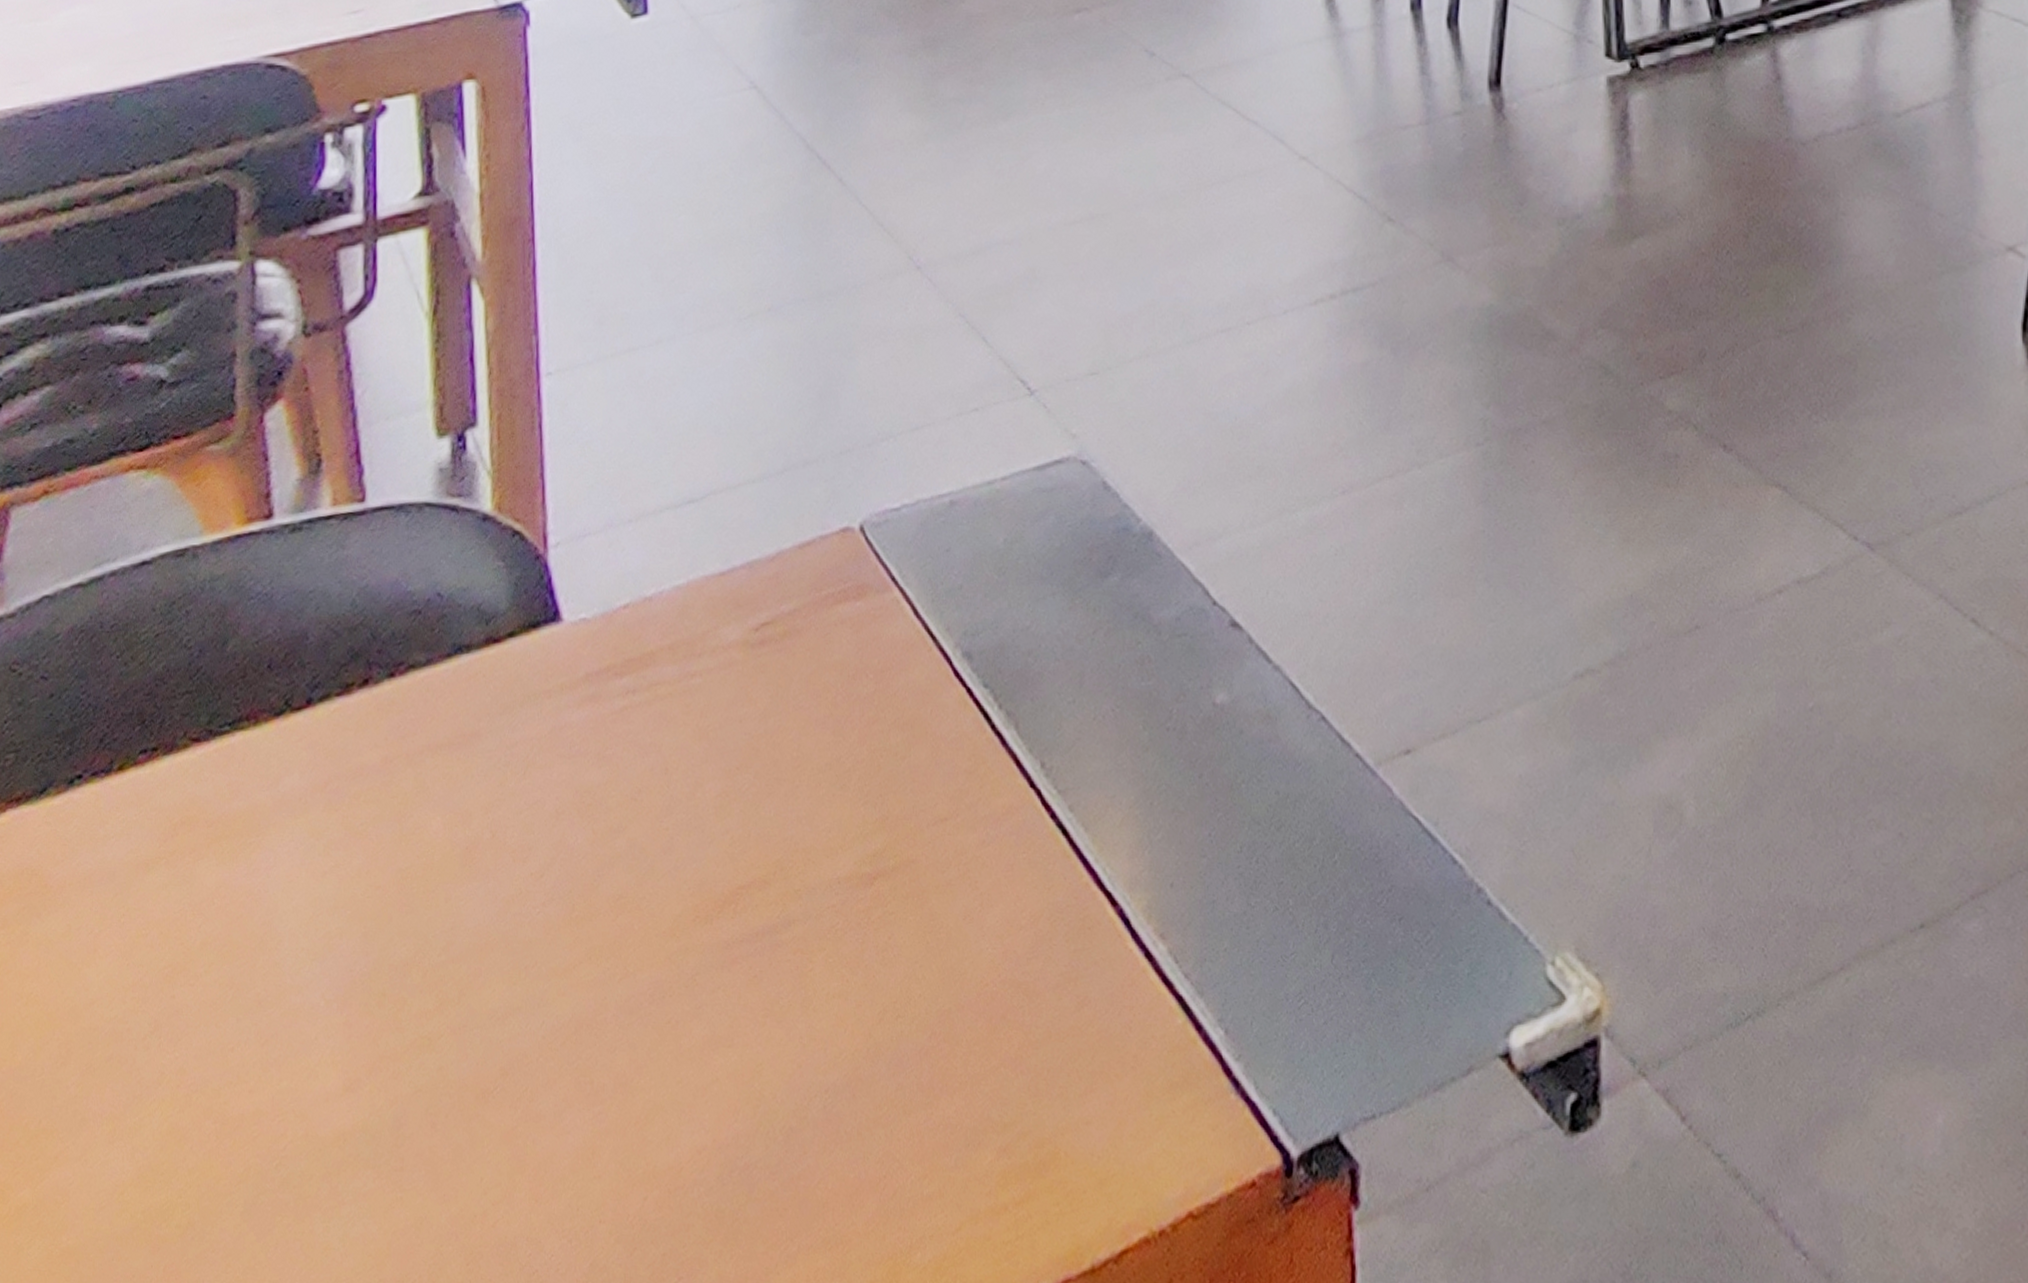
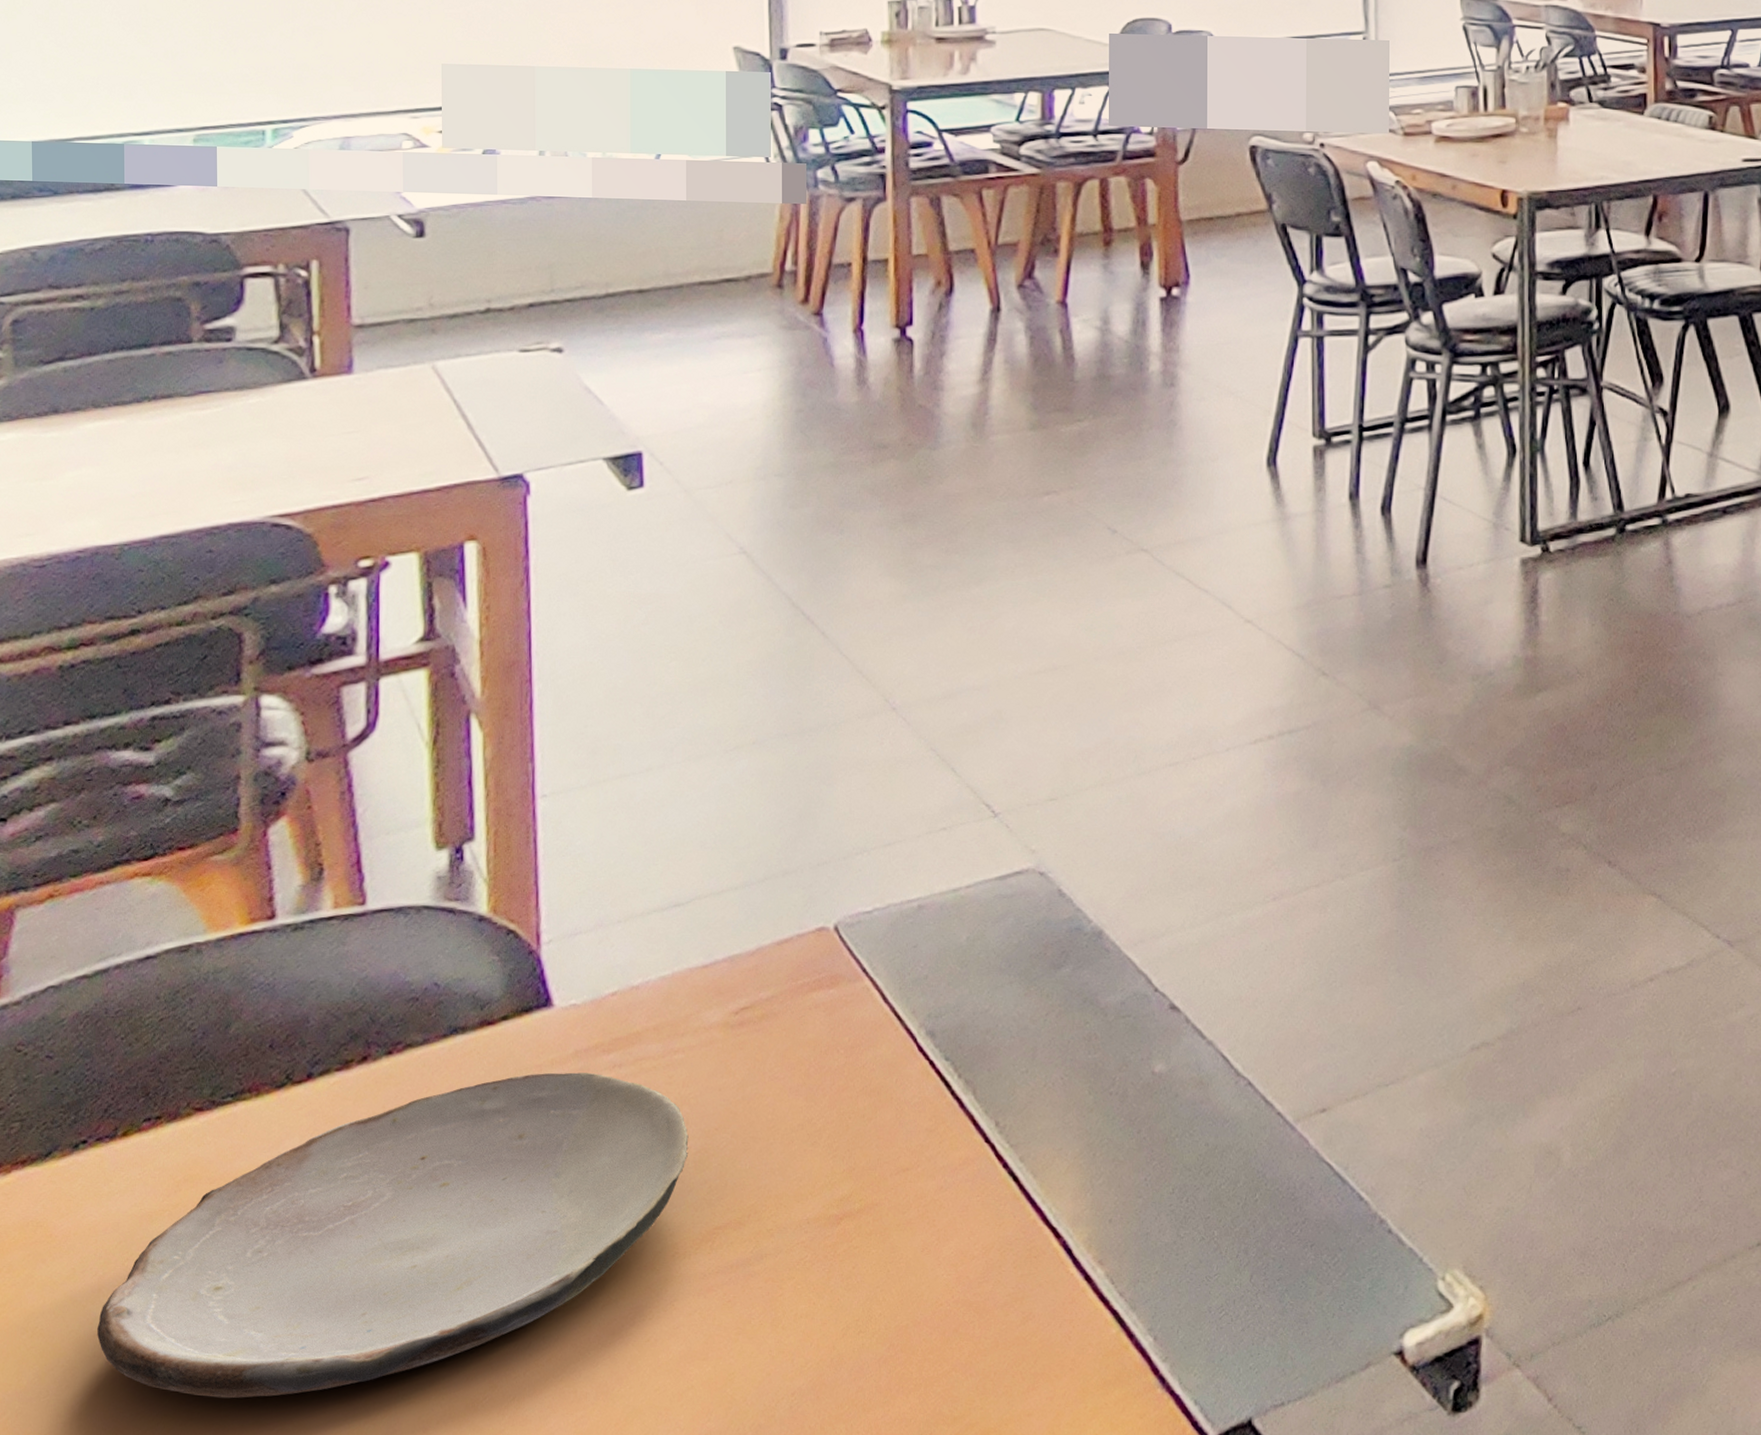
plate: none [93,699,709,1082] -> present [97,1072,689,1399]

